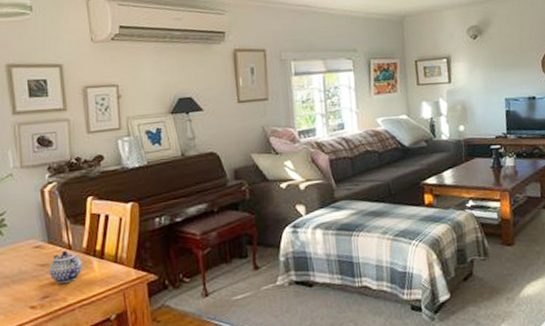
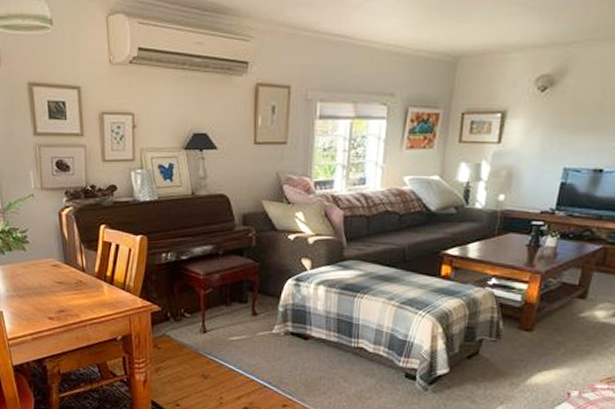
teapot: present [50,251,83,284] -> none [66,273,94,302]

